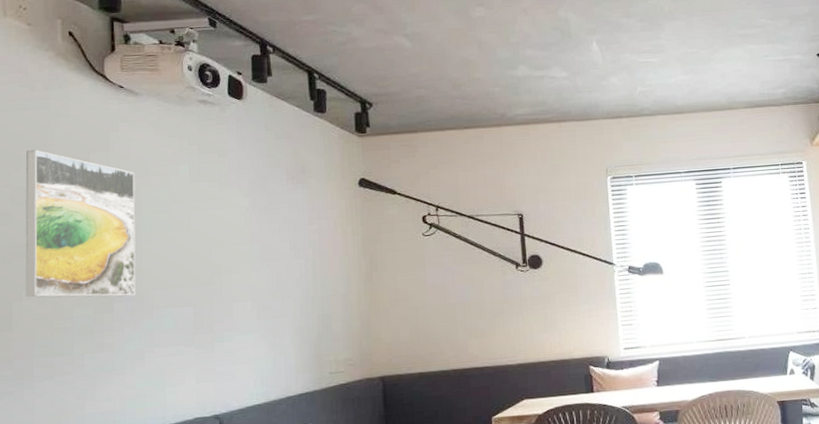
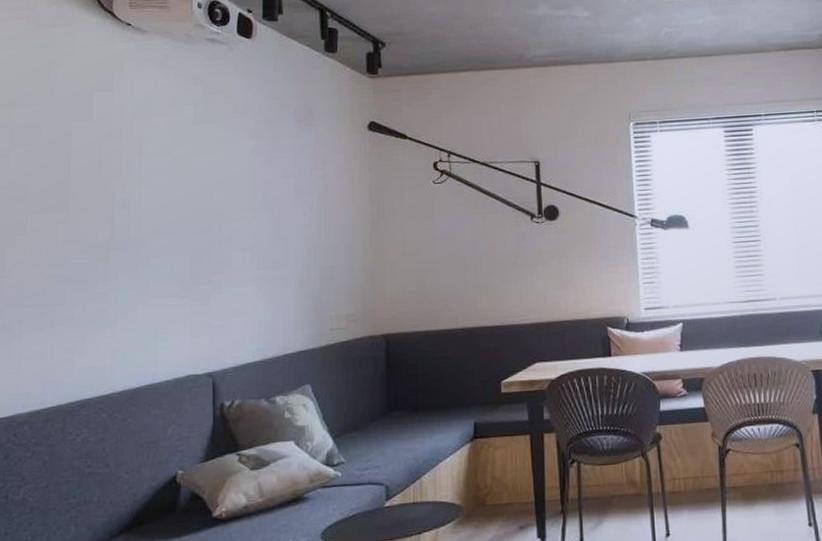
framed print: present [25,150,136,298] -> none [20,88,138,244]

